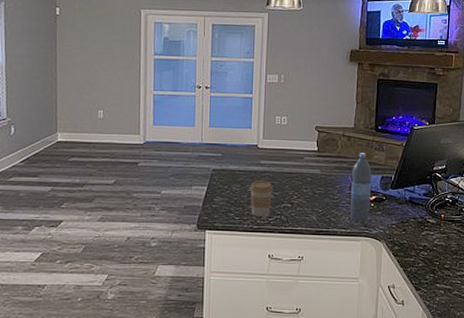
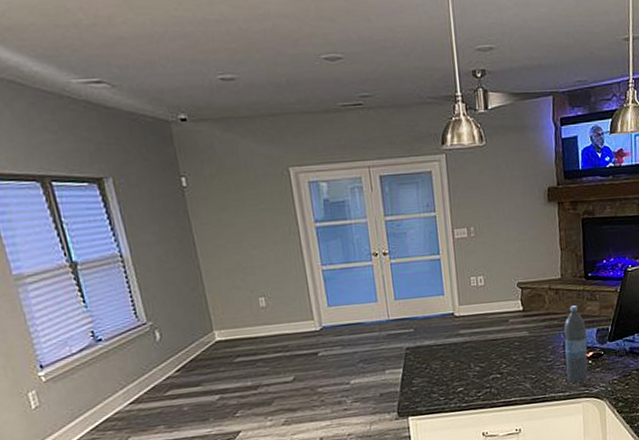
coffee cup: present [250,180,274,217] -> none [451,352,479,394]

